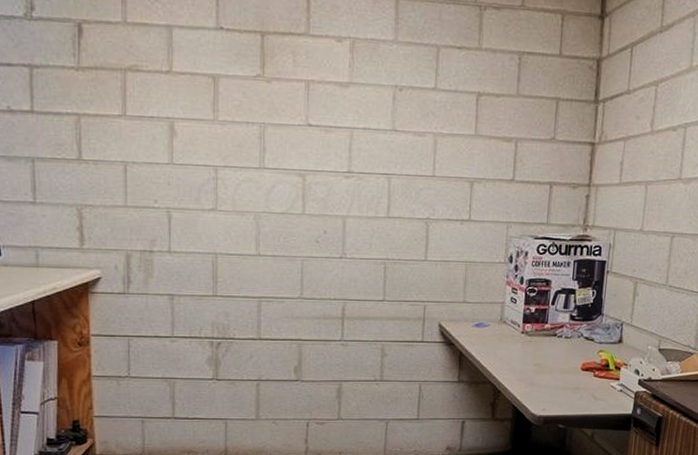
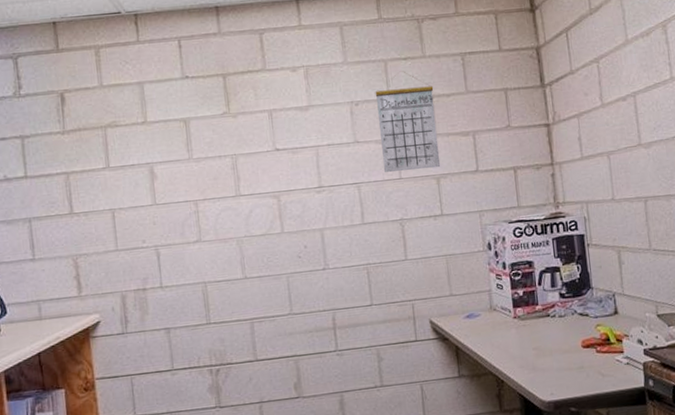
calendar: none [417,61,484,171] -> present [375,71,441,172]

